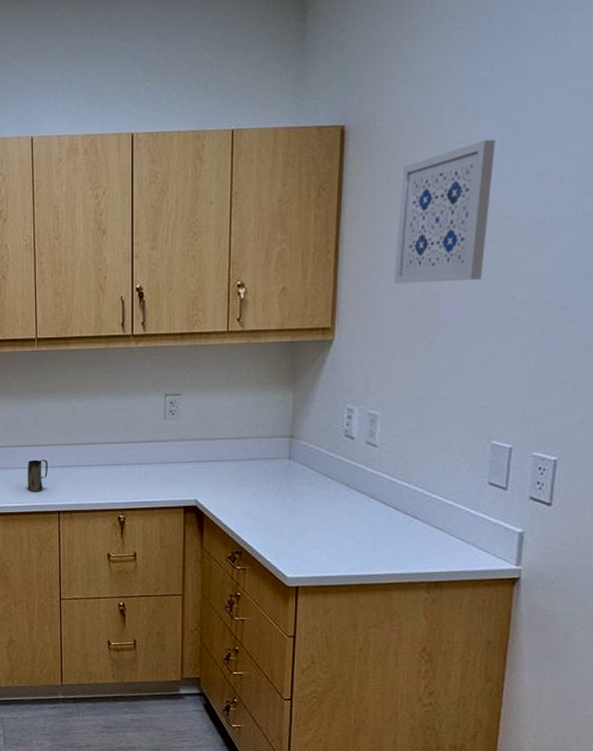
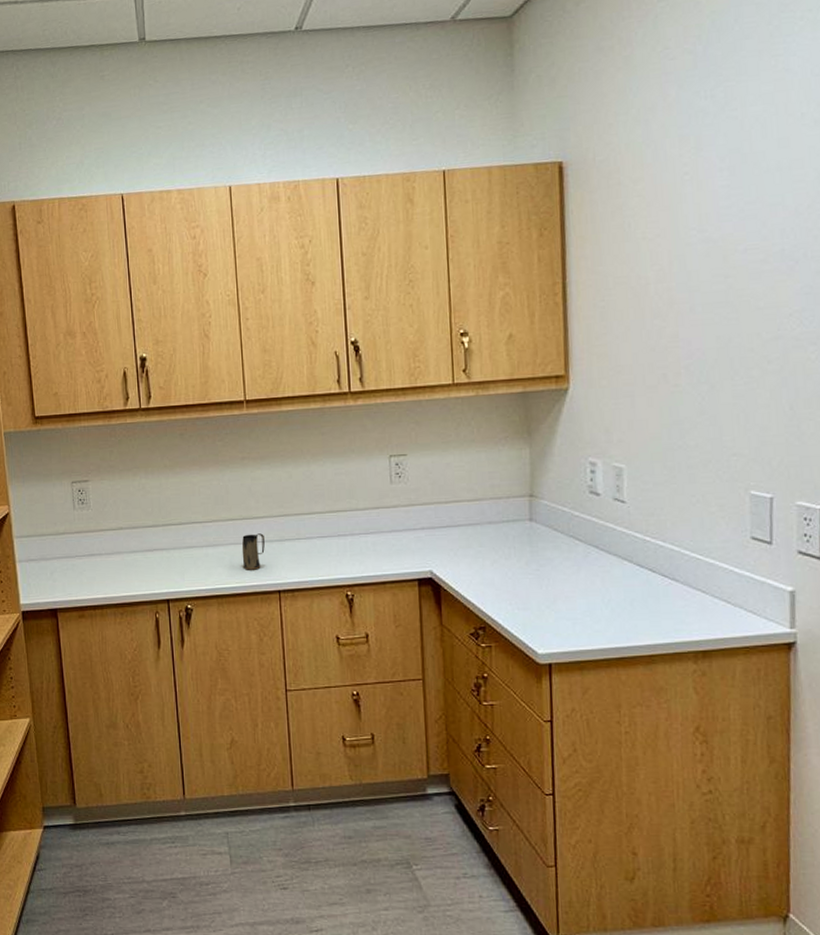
wall art: present [394,139,496,284] -> none [627,170,724,325]

